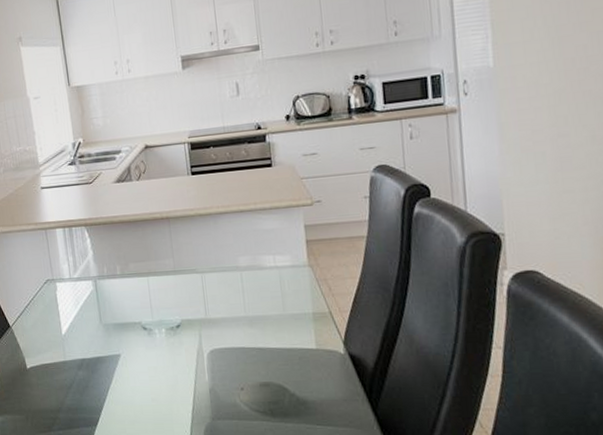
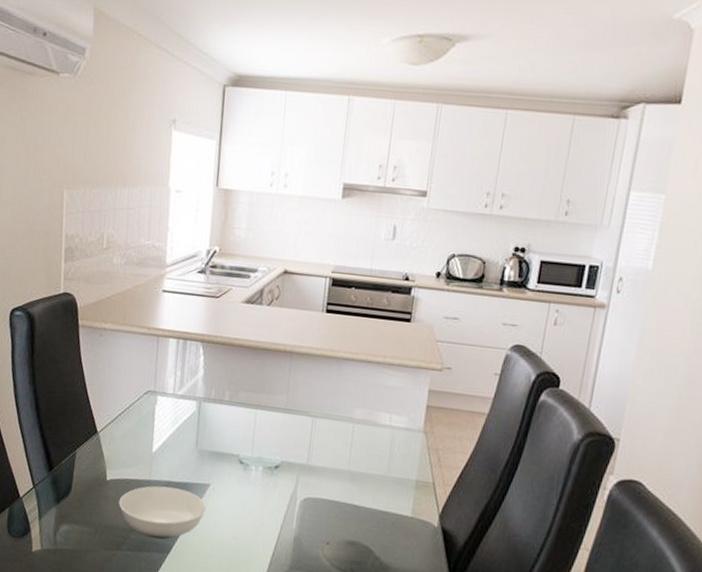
bowl: none [42,364,123,414] -> present [119,485,207,539]

